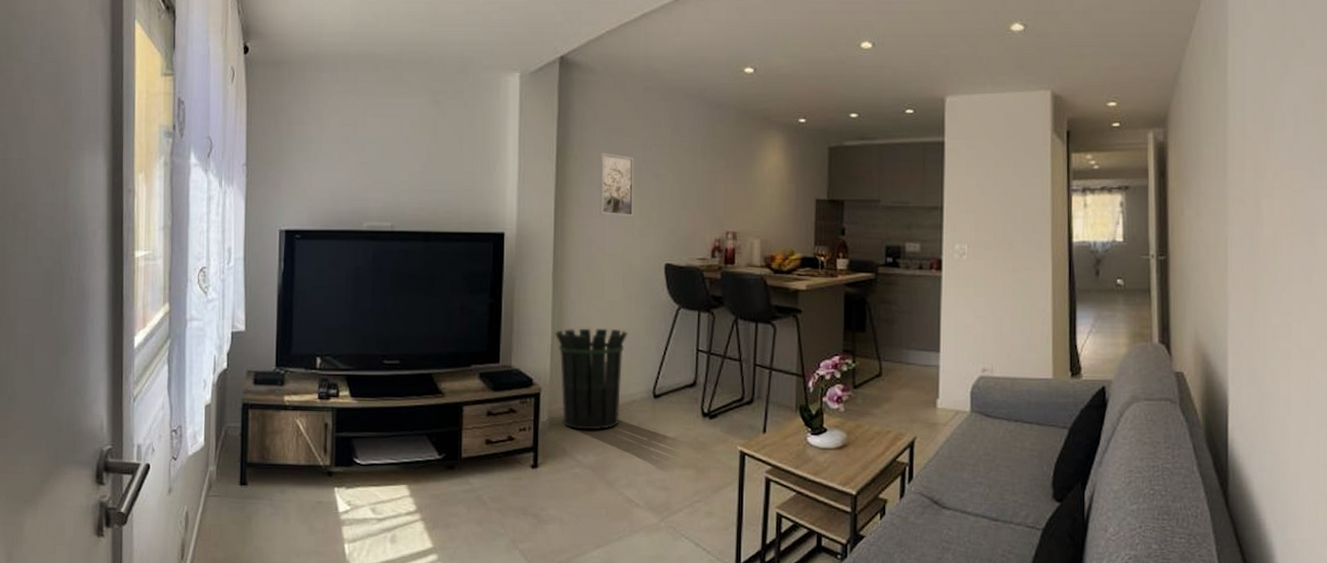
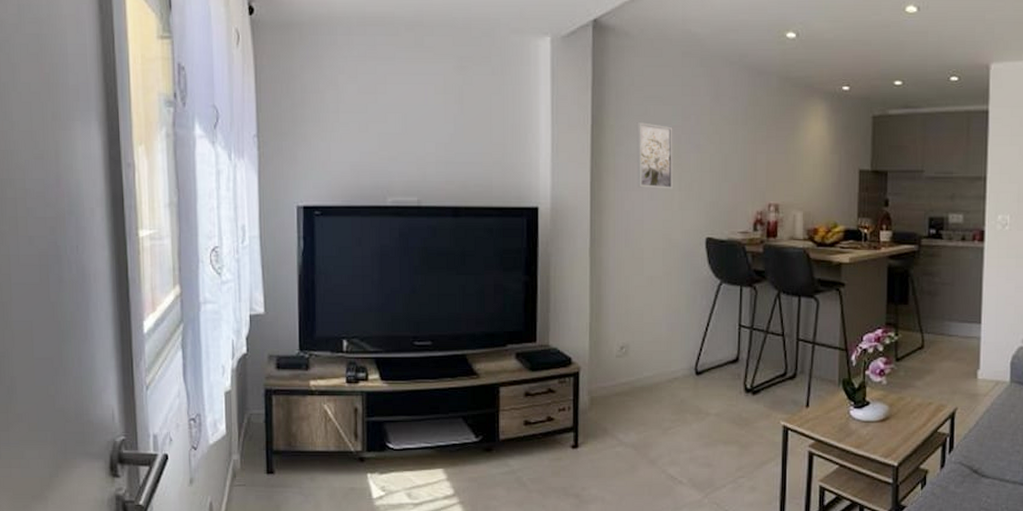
waste bin: present [555,328,628,430] -> none [593,305,669,409]

